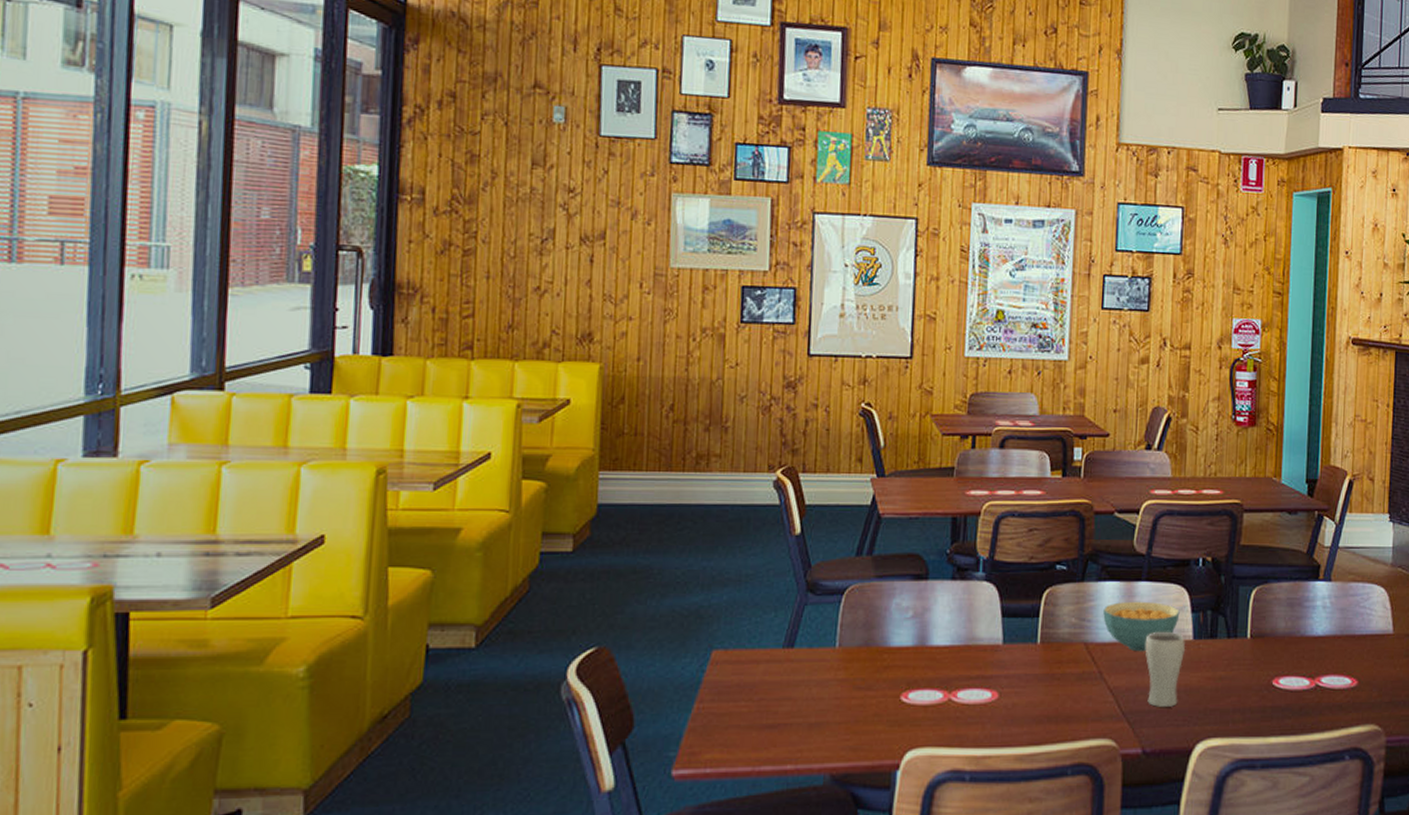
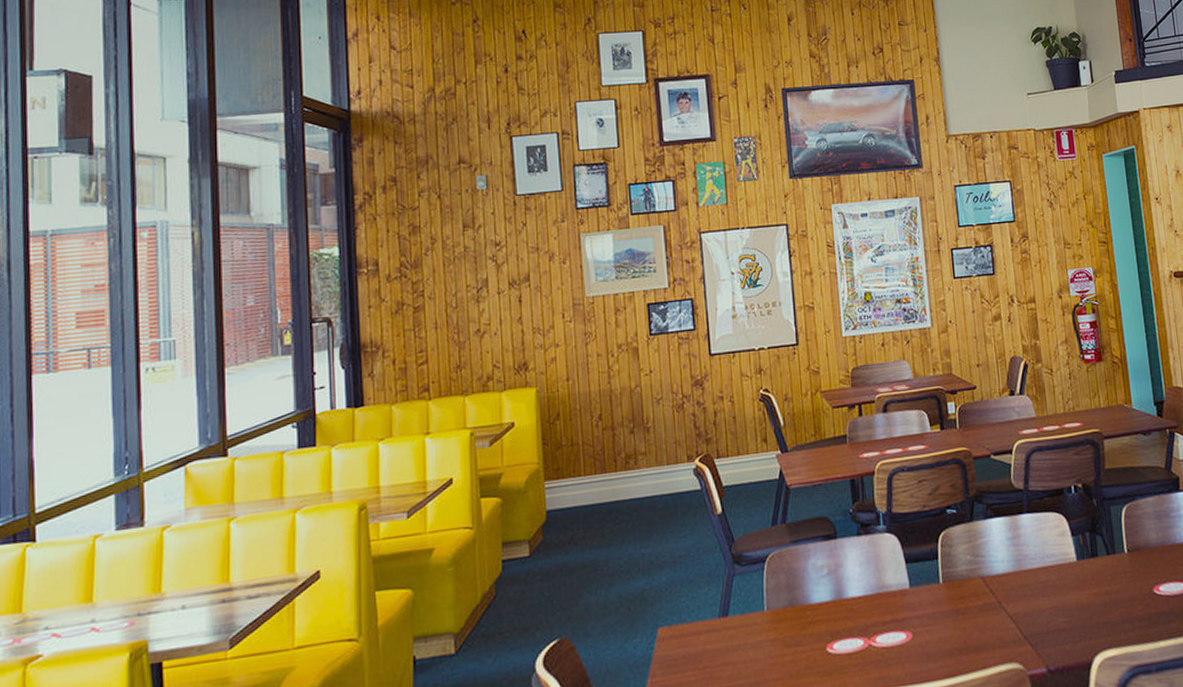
cereal bowl: present [1103,601,1180,652] -> none [994,531,1062,579]
drinking glass: present [1145,631,1186,708] -> none [1034,556,1072,628]

